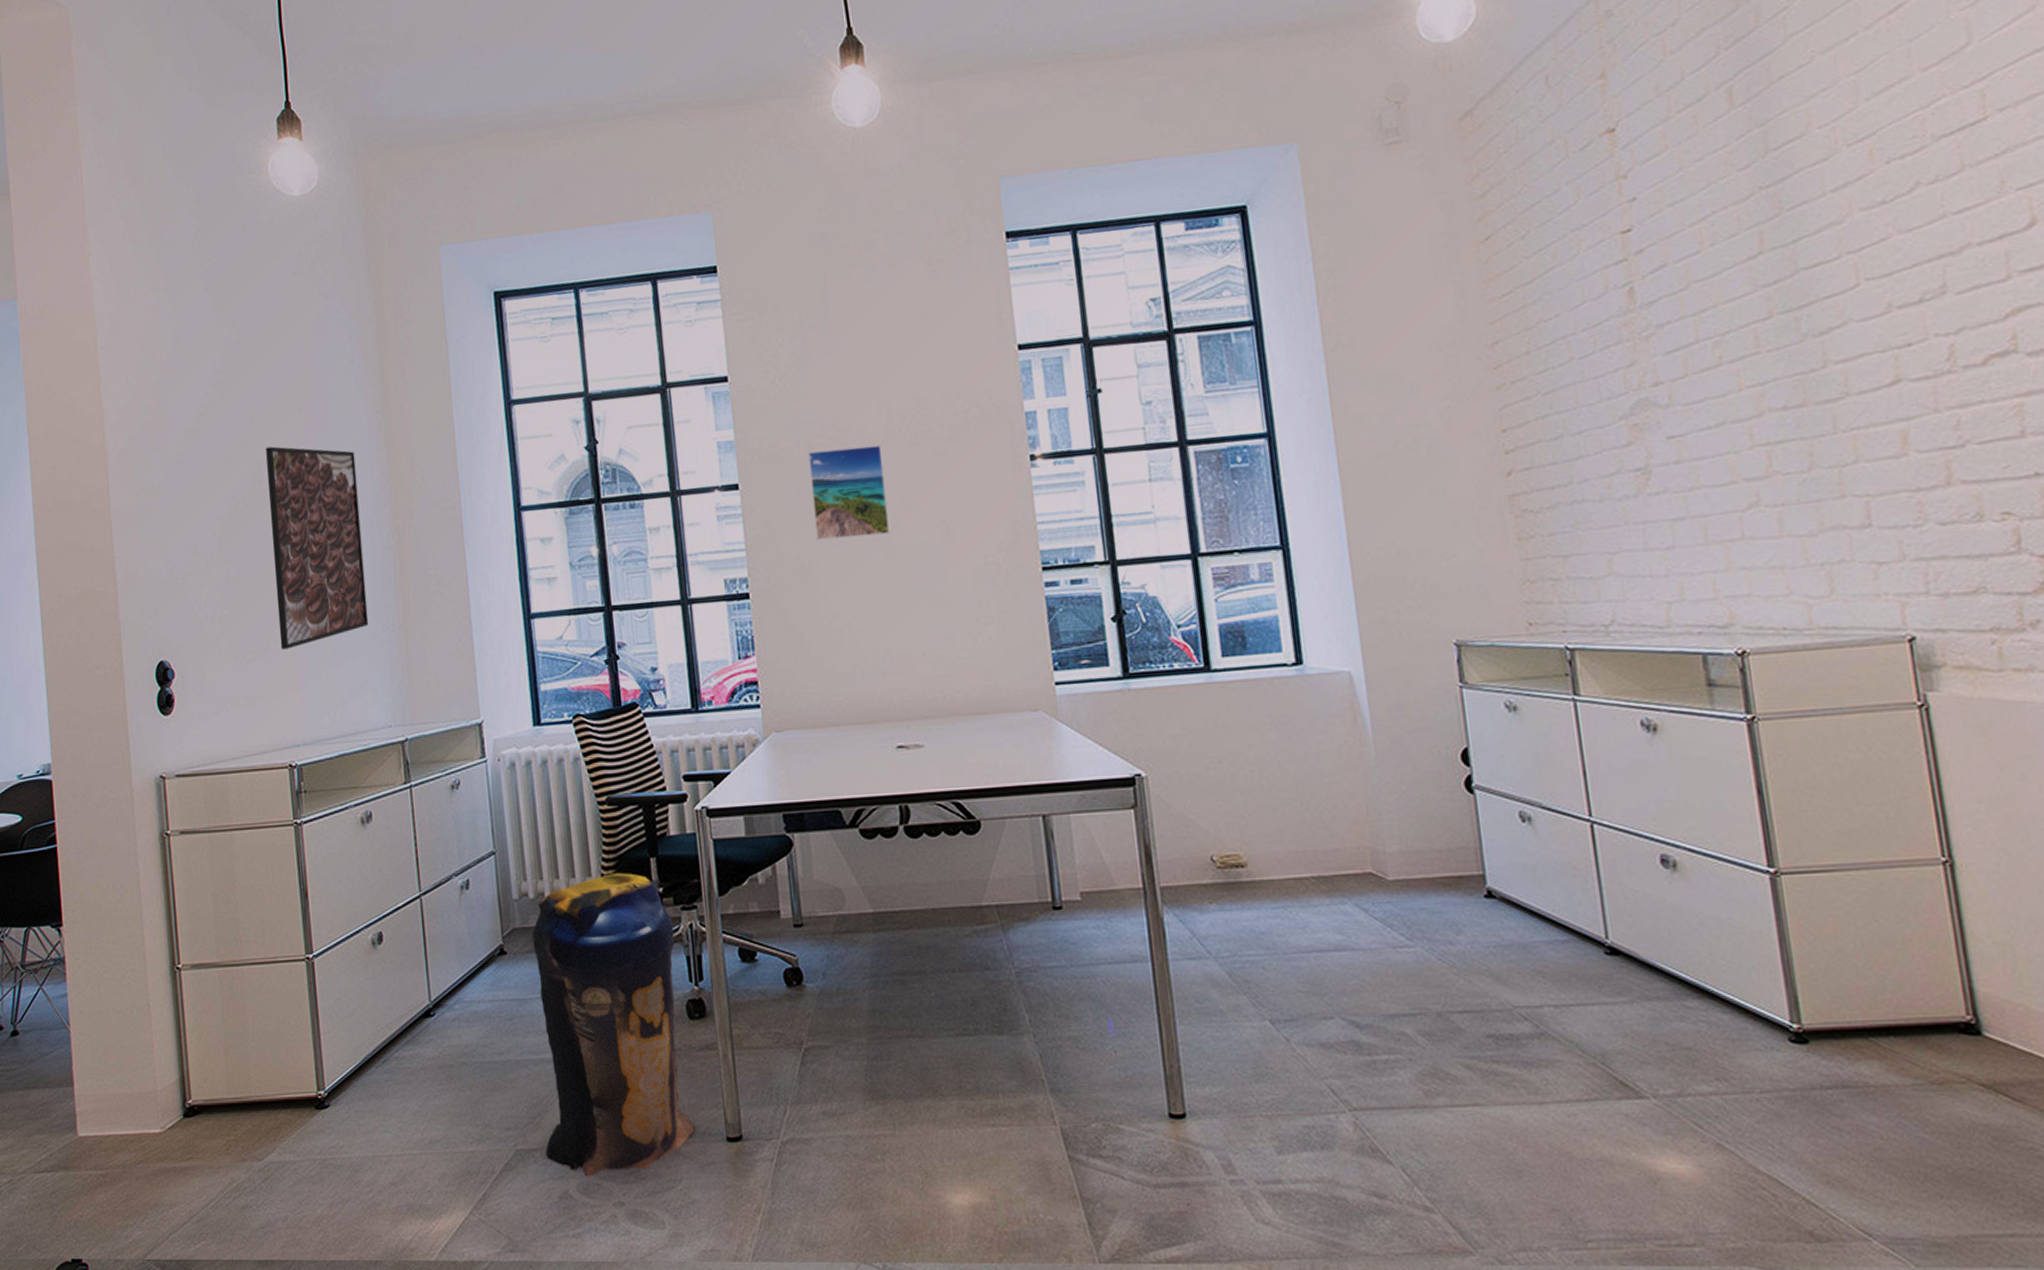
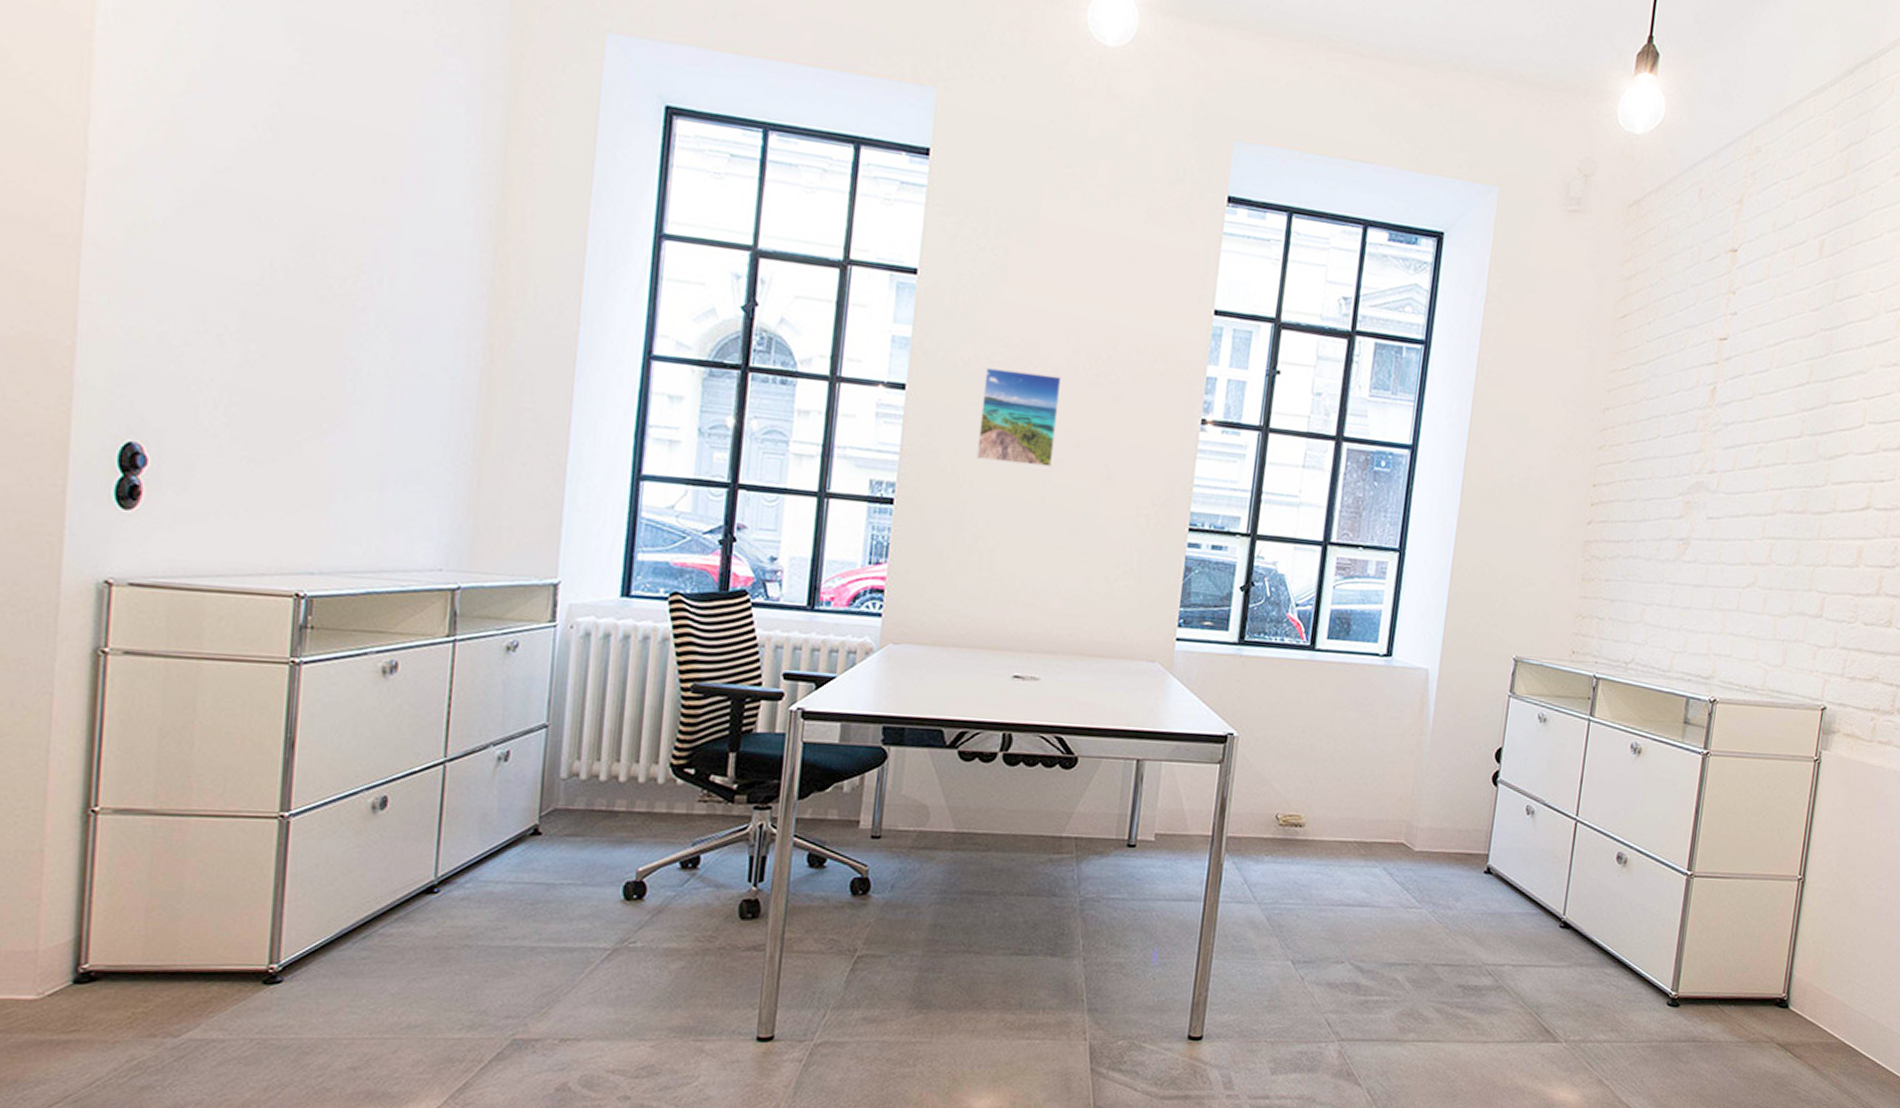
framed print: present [266,446,369,649] -> none [307,213,450,460]
trash can: present [532,873,696,1186] -> none [548,763,742,1080]

